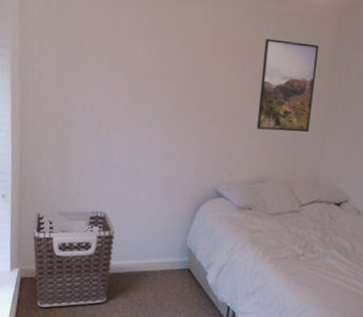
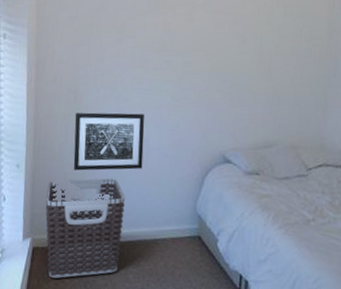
wall art: none [61,142,136,203] -> present [73,112,145,171]
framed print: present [256,38,320,133] -> none [260,11,316,98]

